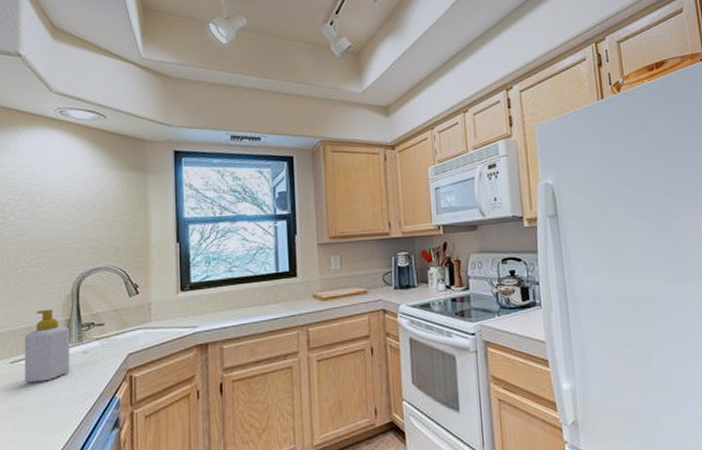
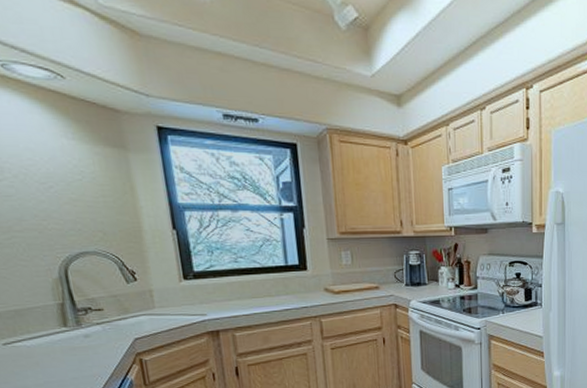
soap bottle: present [24,308,70,383] -> none [12,292,73,364]

